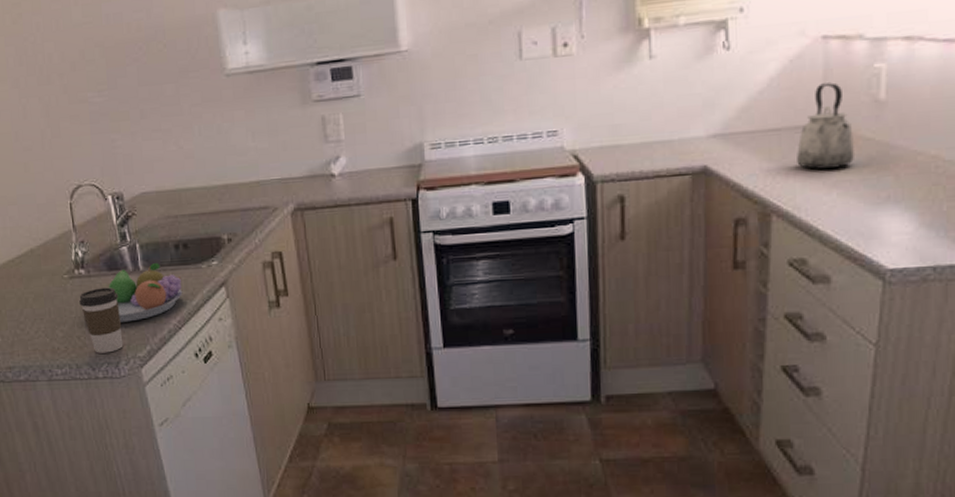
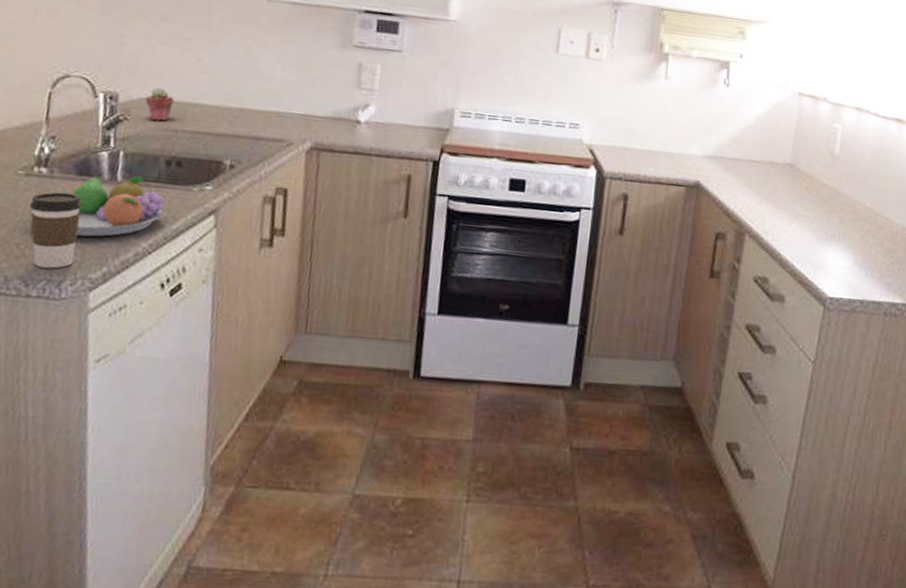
potted succulent: none [145,180,169,211] -> present [145,87,174,122]
kettle: present [797,82,854,170] -> none [769,131,813,204]

